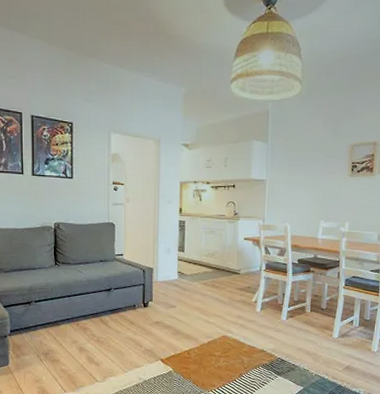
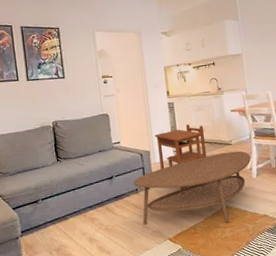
coffee table: none [131,281,257,352] -> present [133,151,251,226]
side table: none [161,246,213,317] -> present [155,124,207,194]

